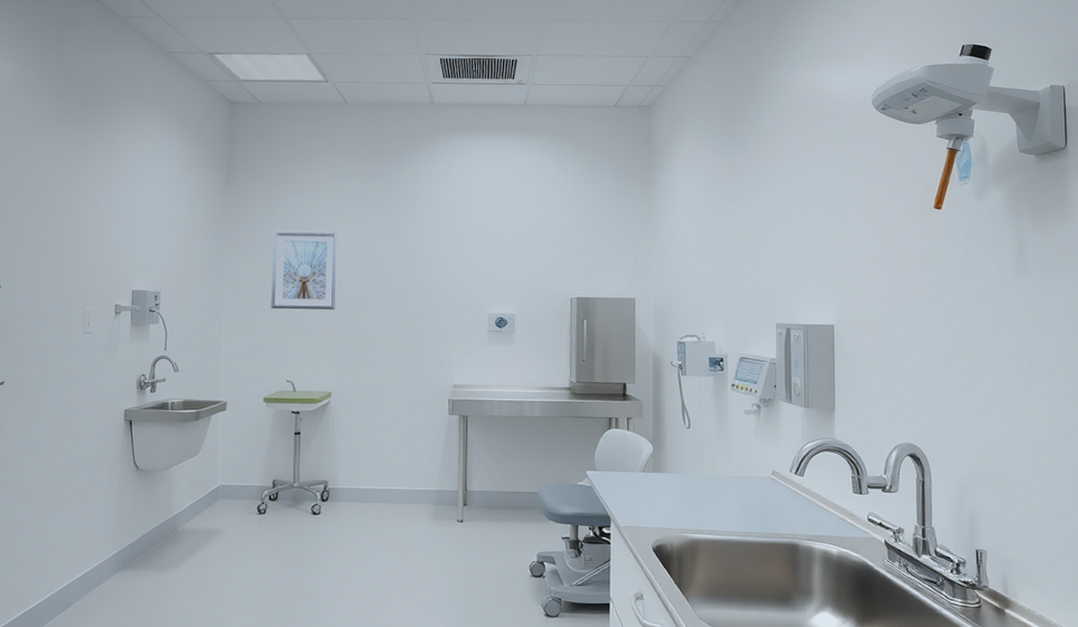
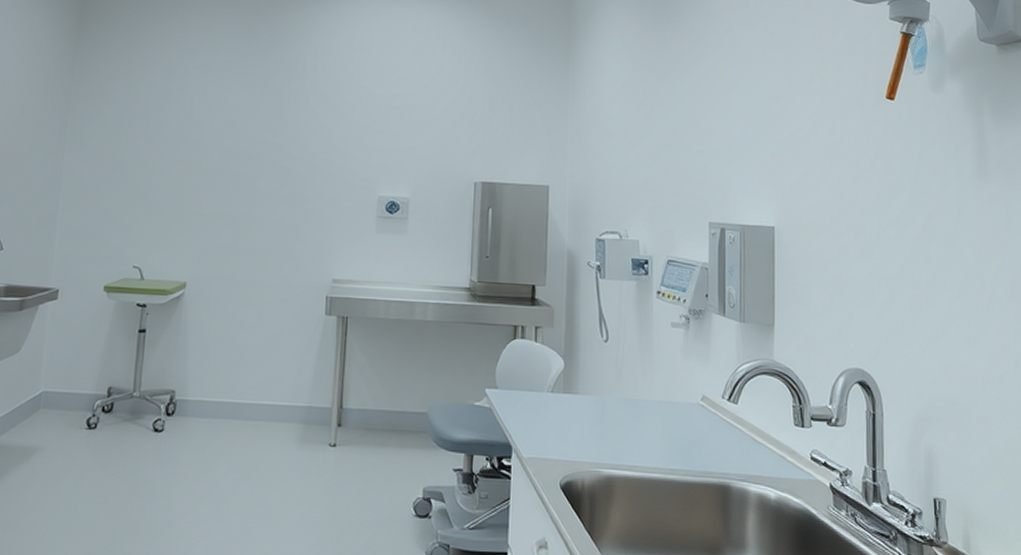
picture frame: present [271,230,338,310] -> none [120,86,207,185]

